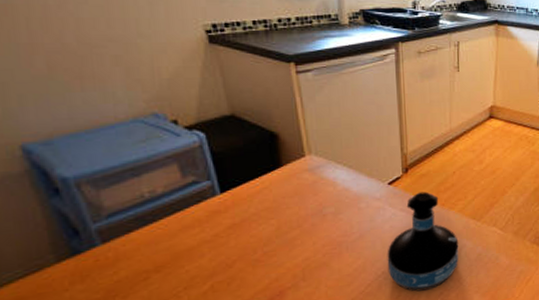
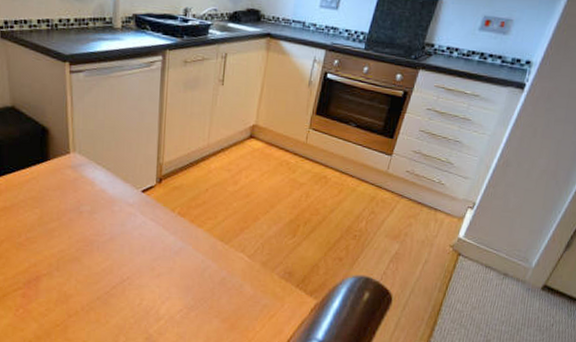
tequila bottle: present [387,191,459,292] -> none [132,204,204,304]

